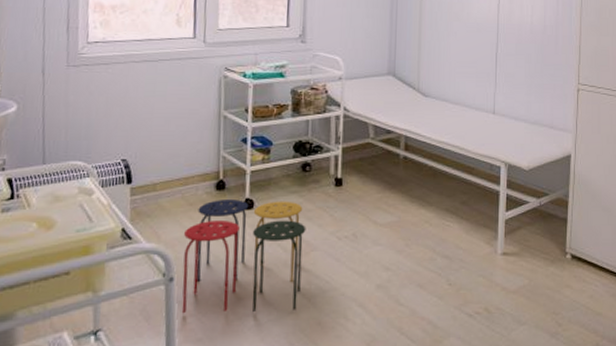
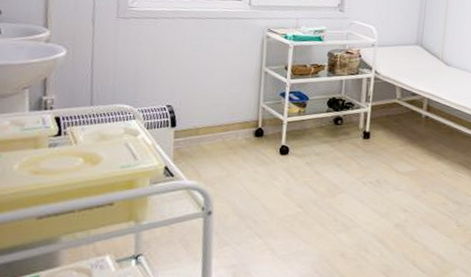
stool: present [181,200,306,314] -> none [218,145,336,244]

